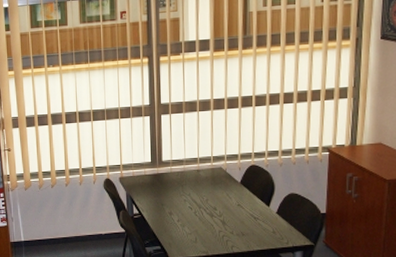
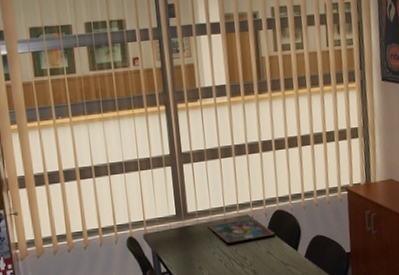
framed painting: none [180,170,249,194] -> present [207,217,276,245]

